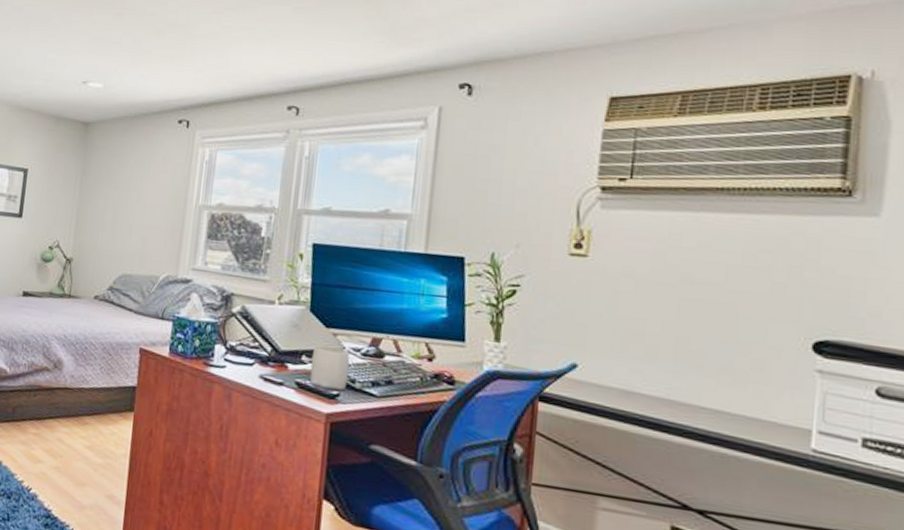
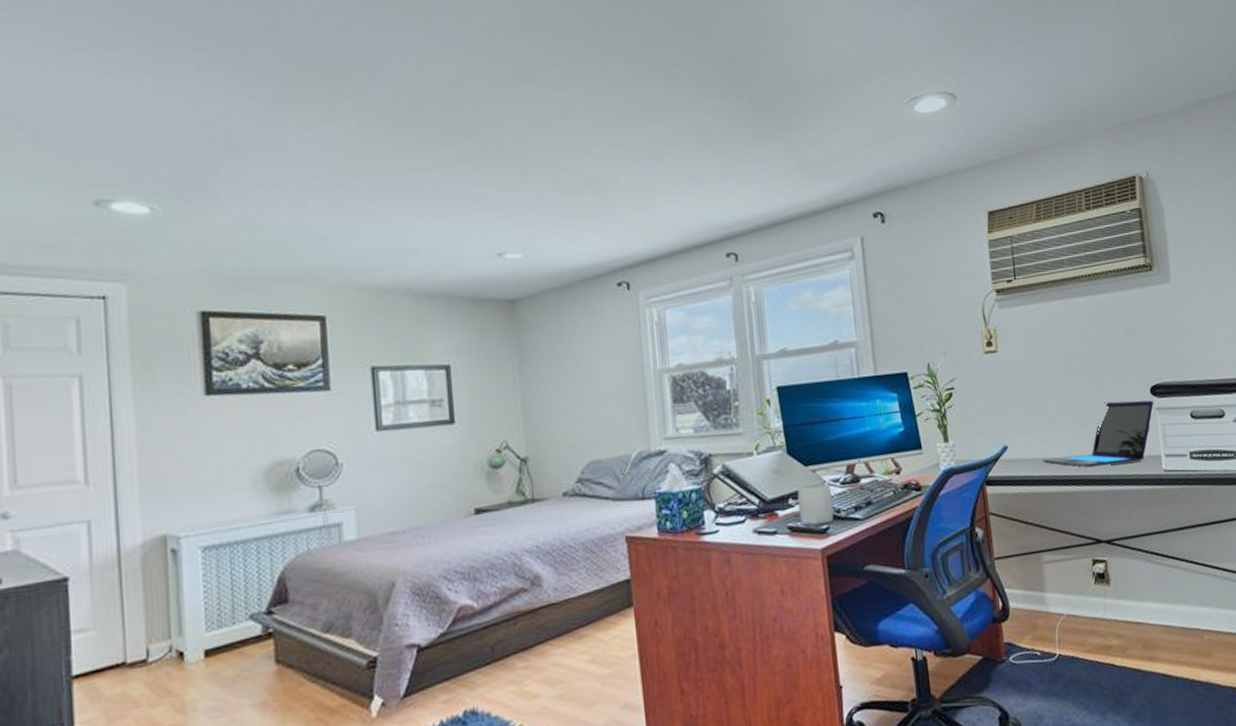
laptop: none [624,345,816,429] -> present [1043,400,1154,468]

